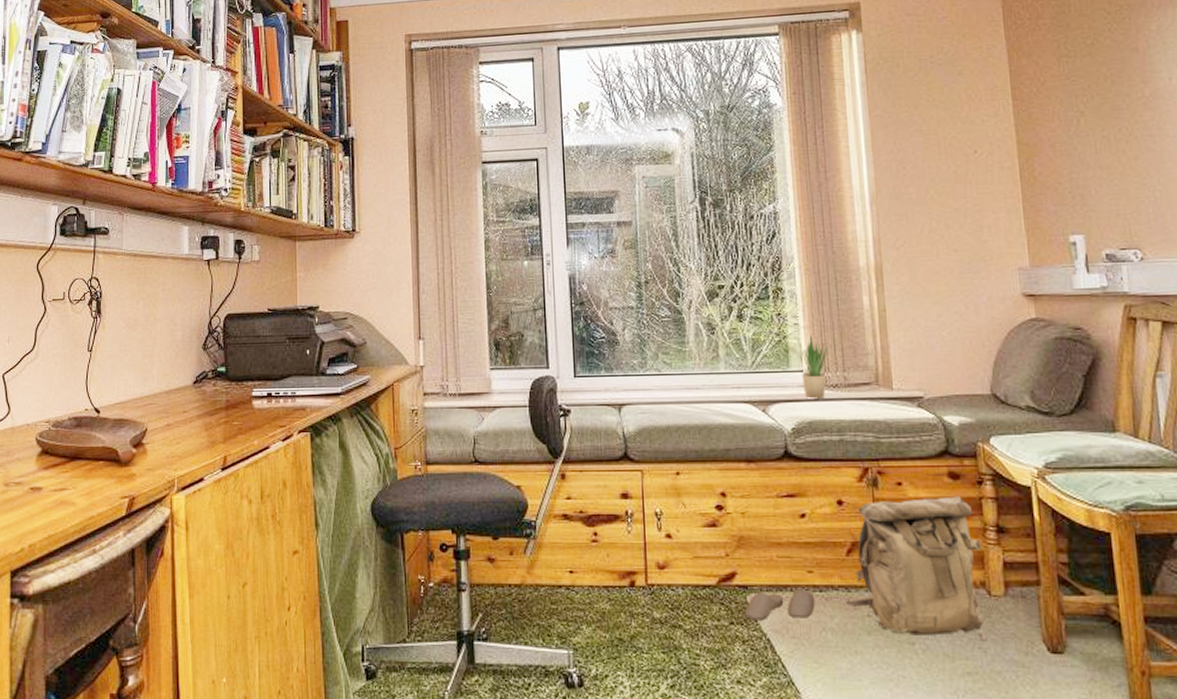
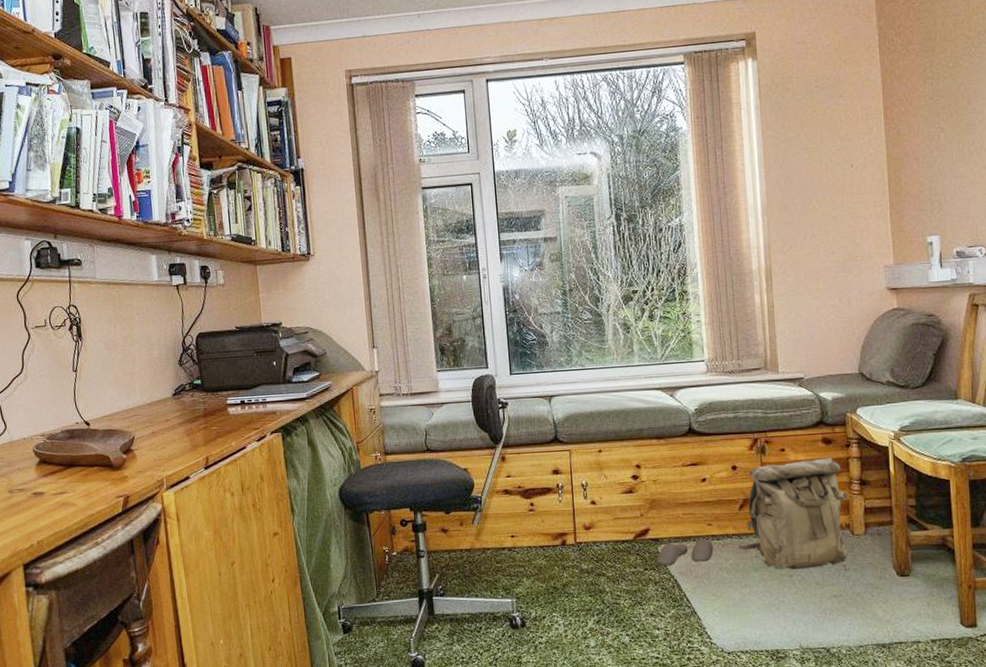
potted plant: present [802,335,828,399] -> none [703,330,725,384]

